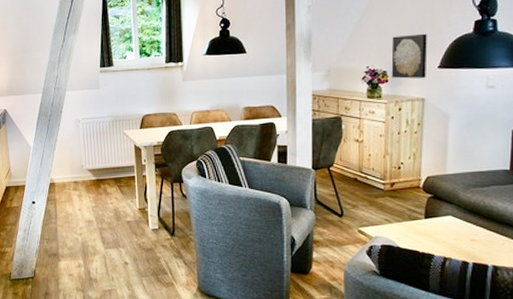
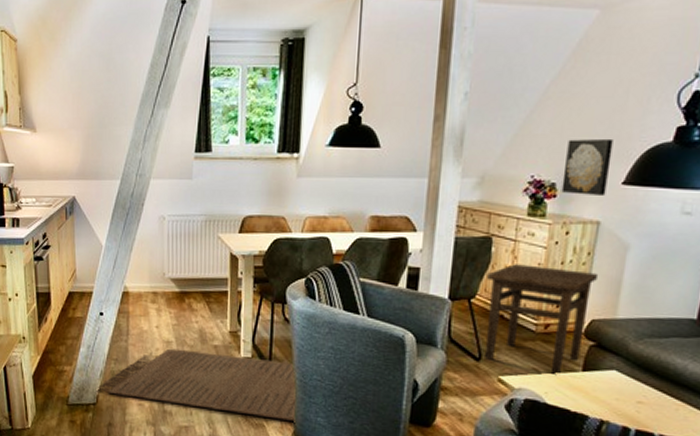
rug: none [33,226,197,278] -> present [97,348,295,421]
side table: none [341,136,429,224] -> present [484,264,599,376]

